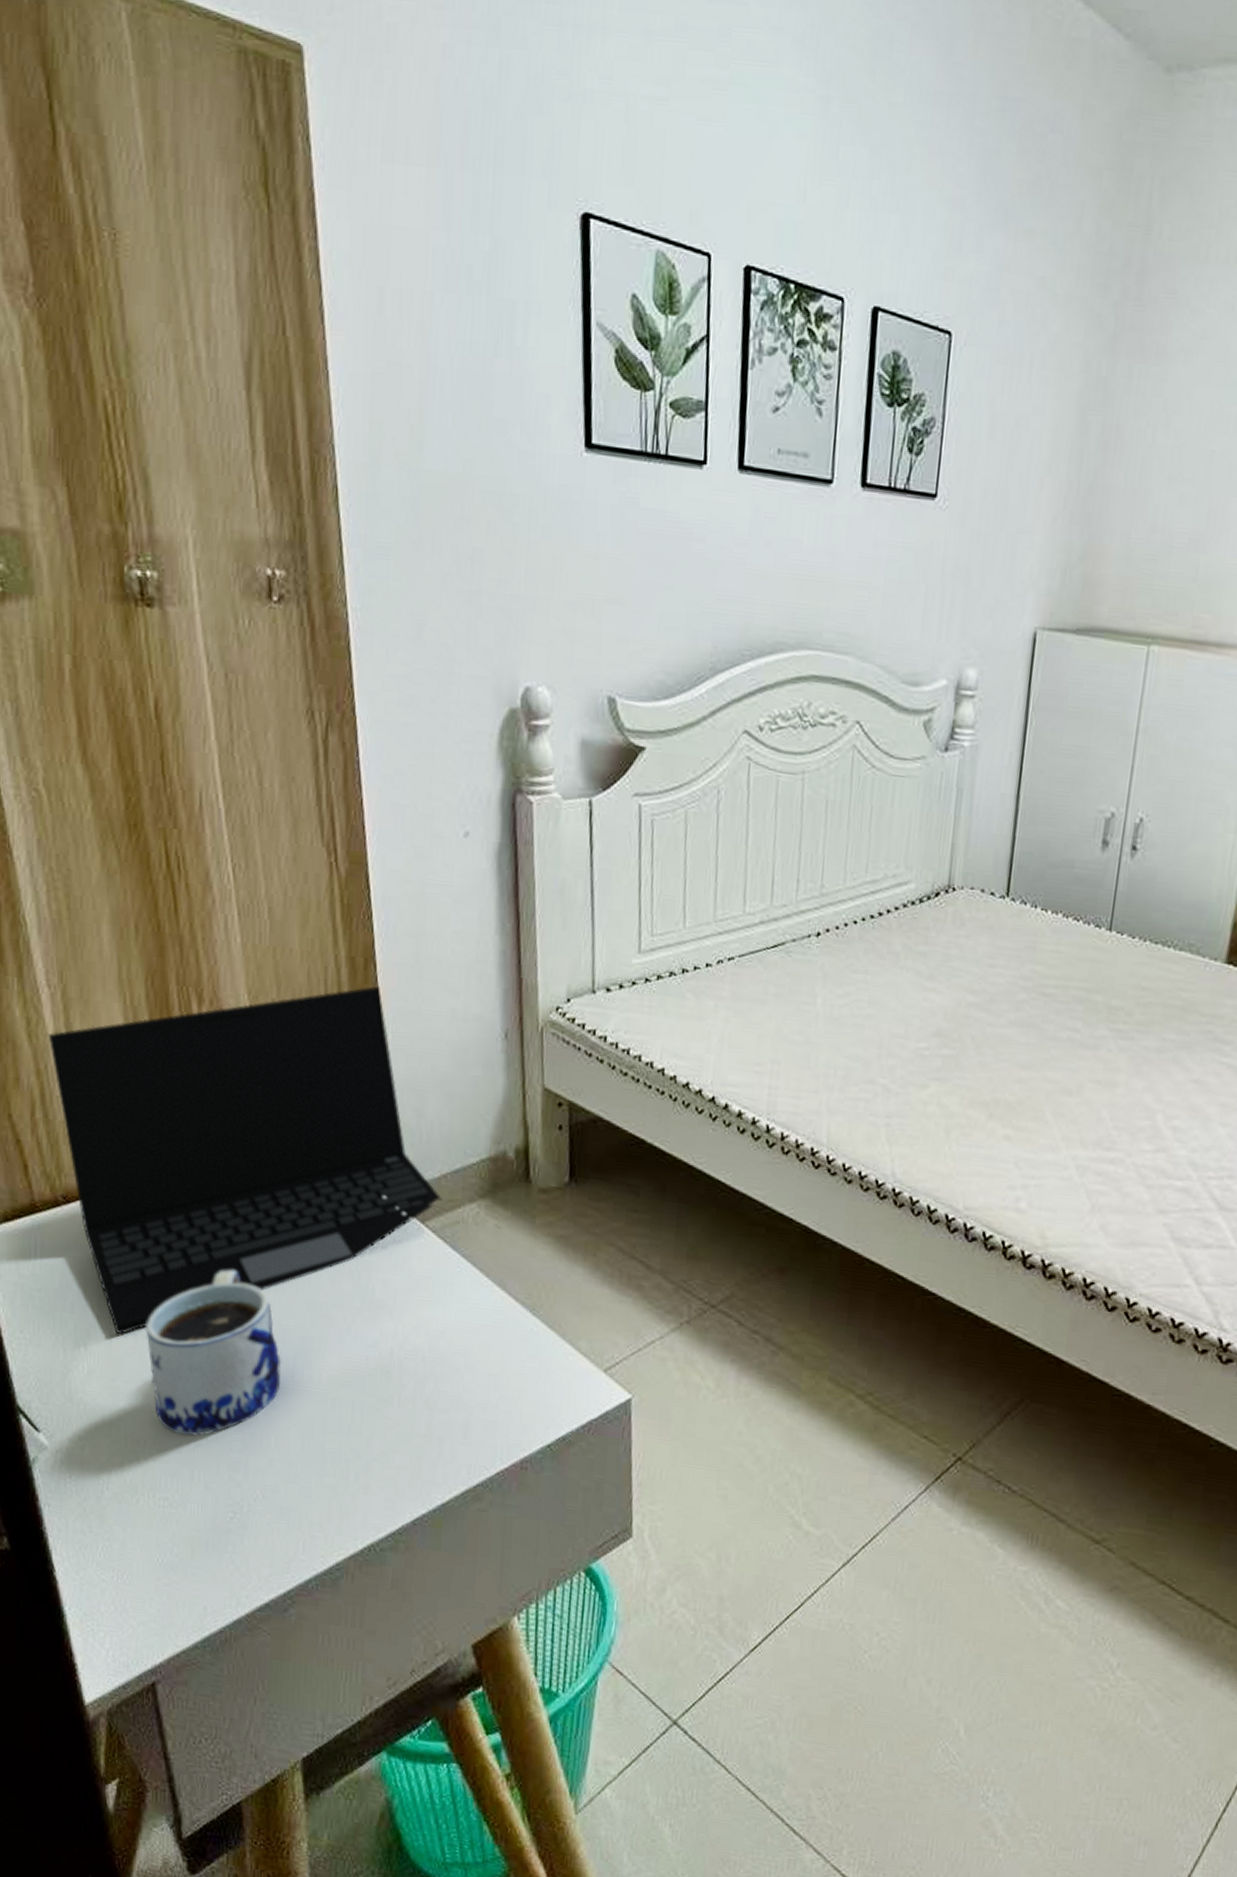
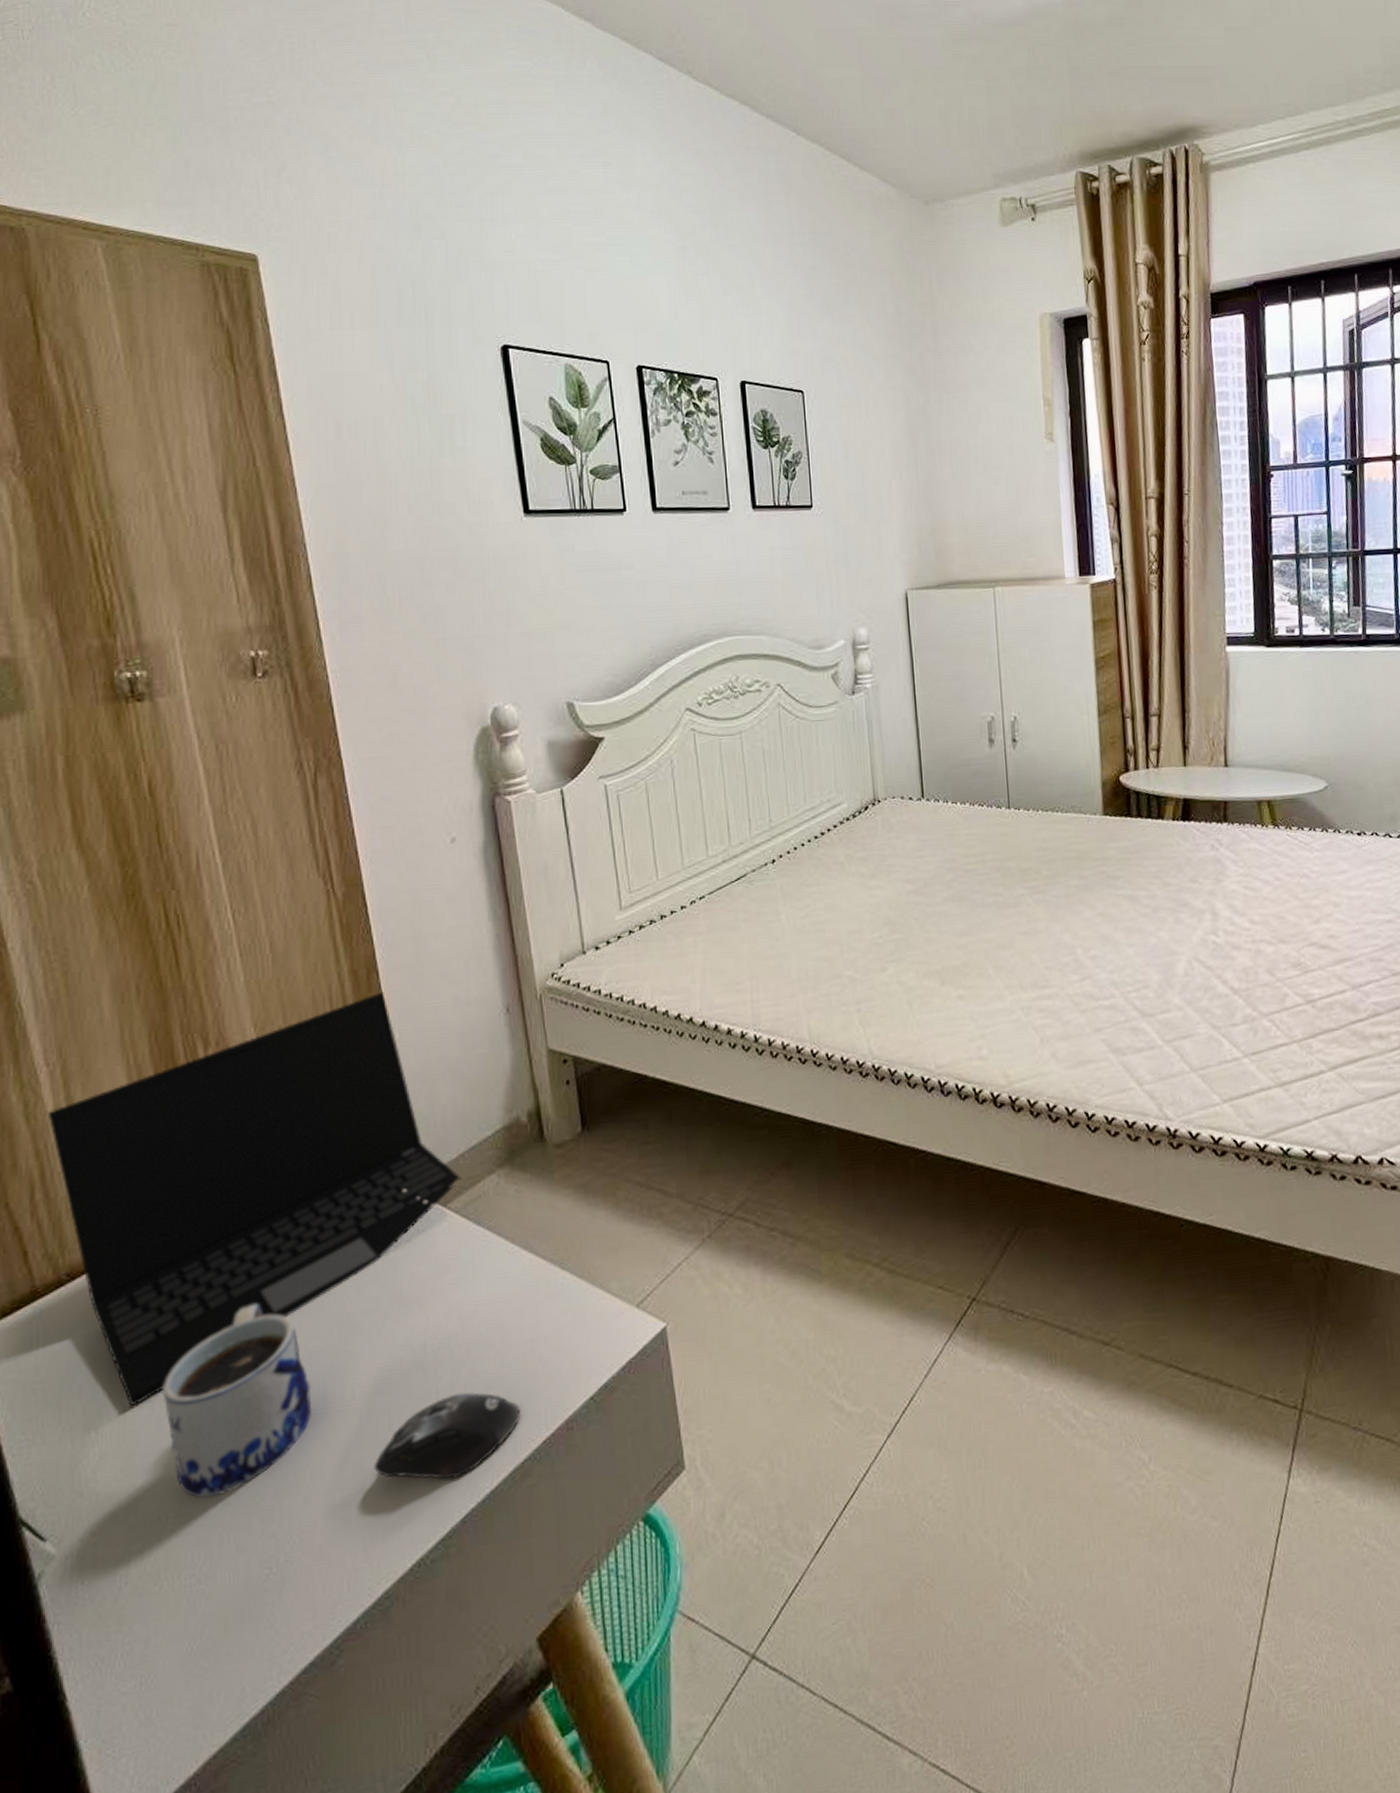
computer mouse: none [334,1404,478,1484] -> present [374,1392,521,1480]

